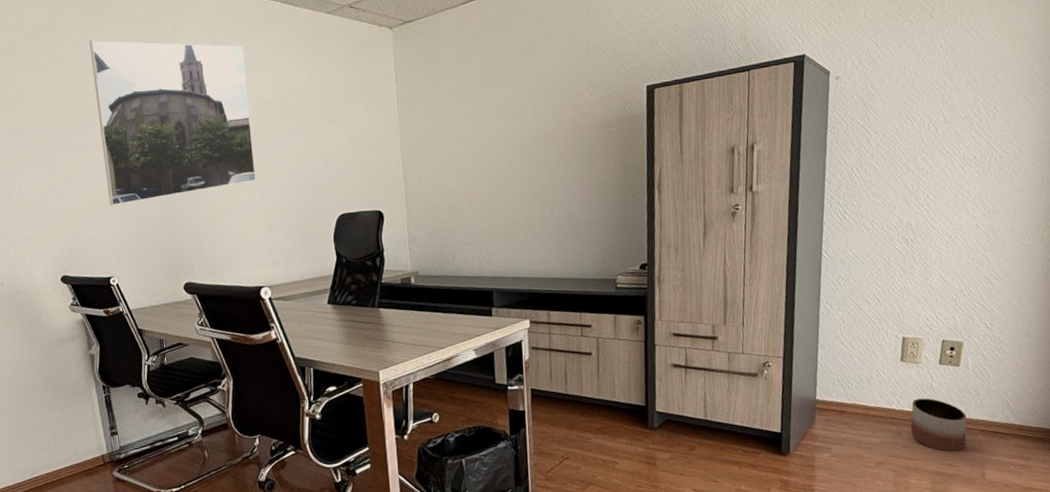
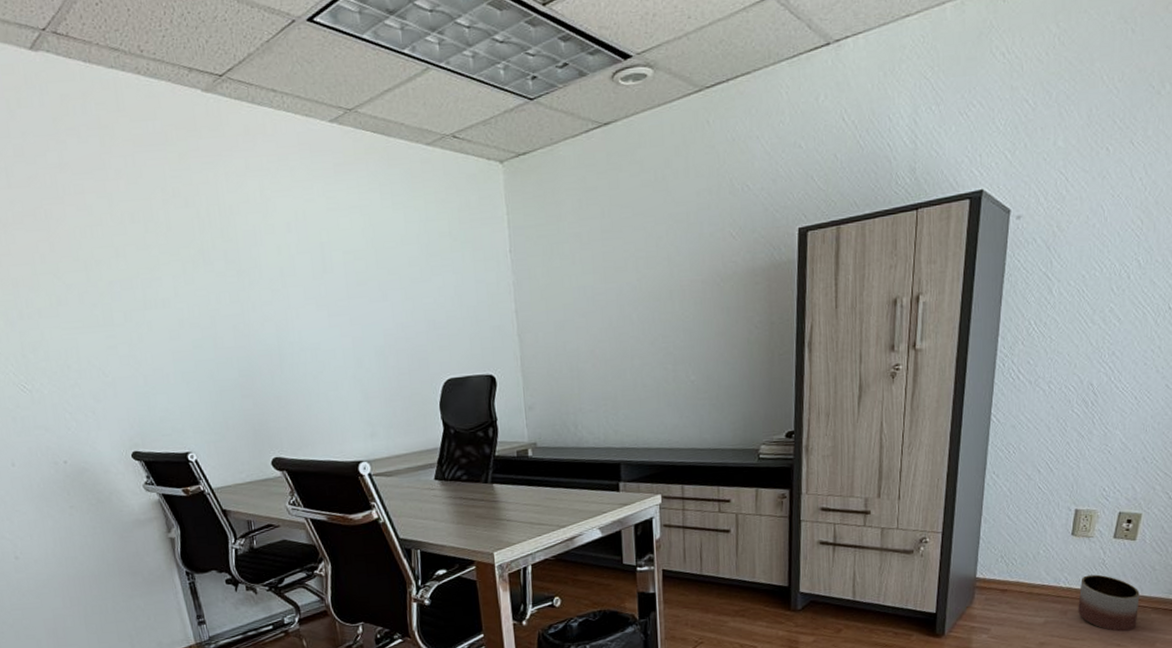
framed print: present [89,40,256,205] -> none [147,178,349,372]

